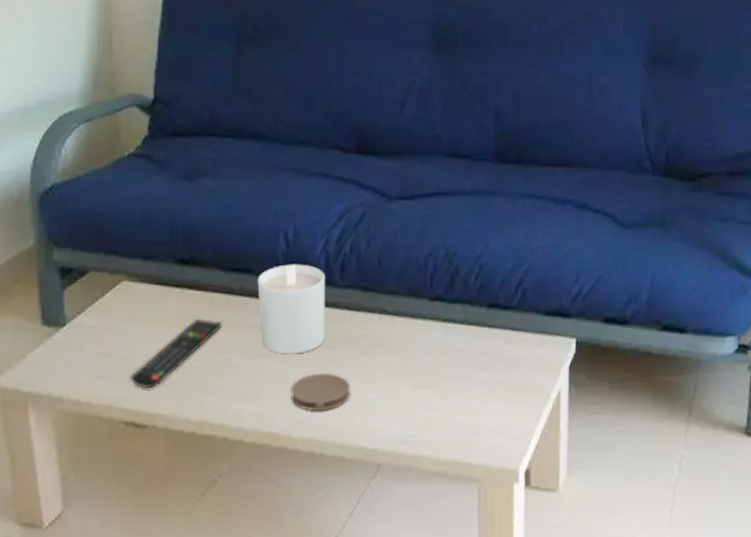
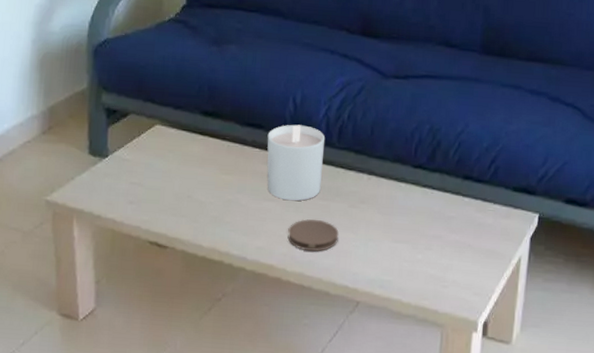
remote control: present [131,318,222,389] -> none [157,162,235,217]

